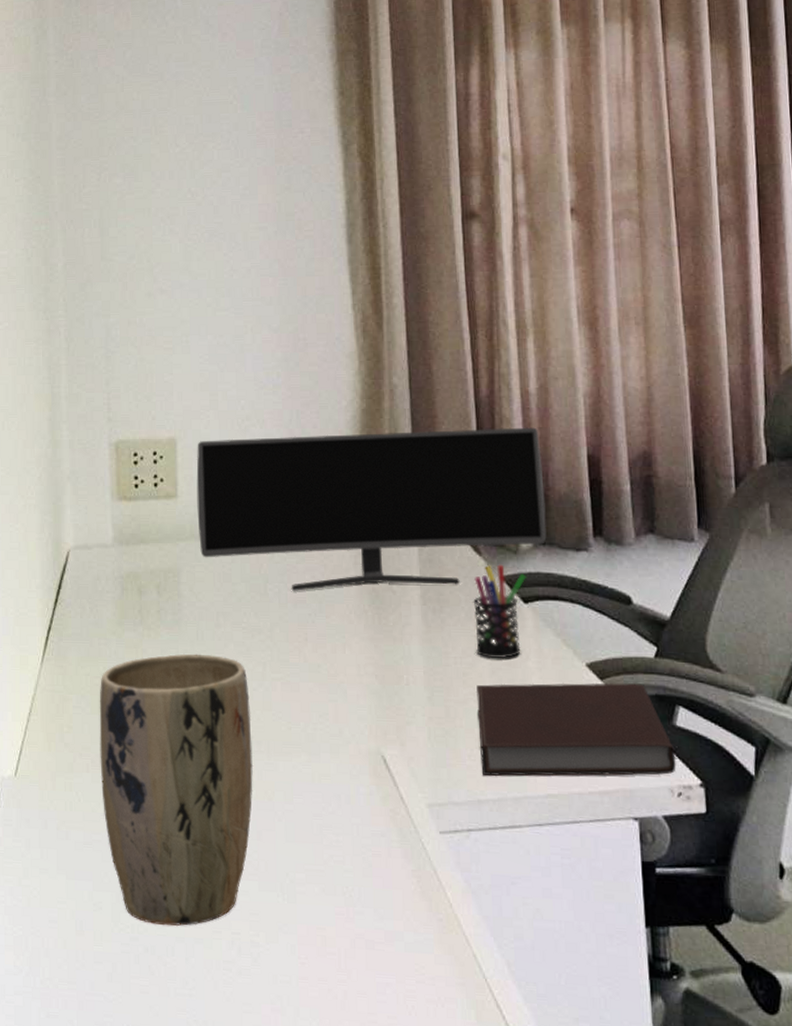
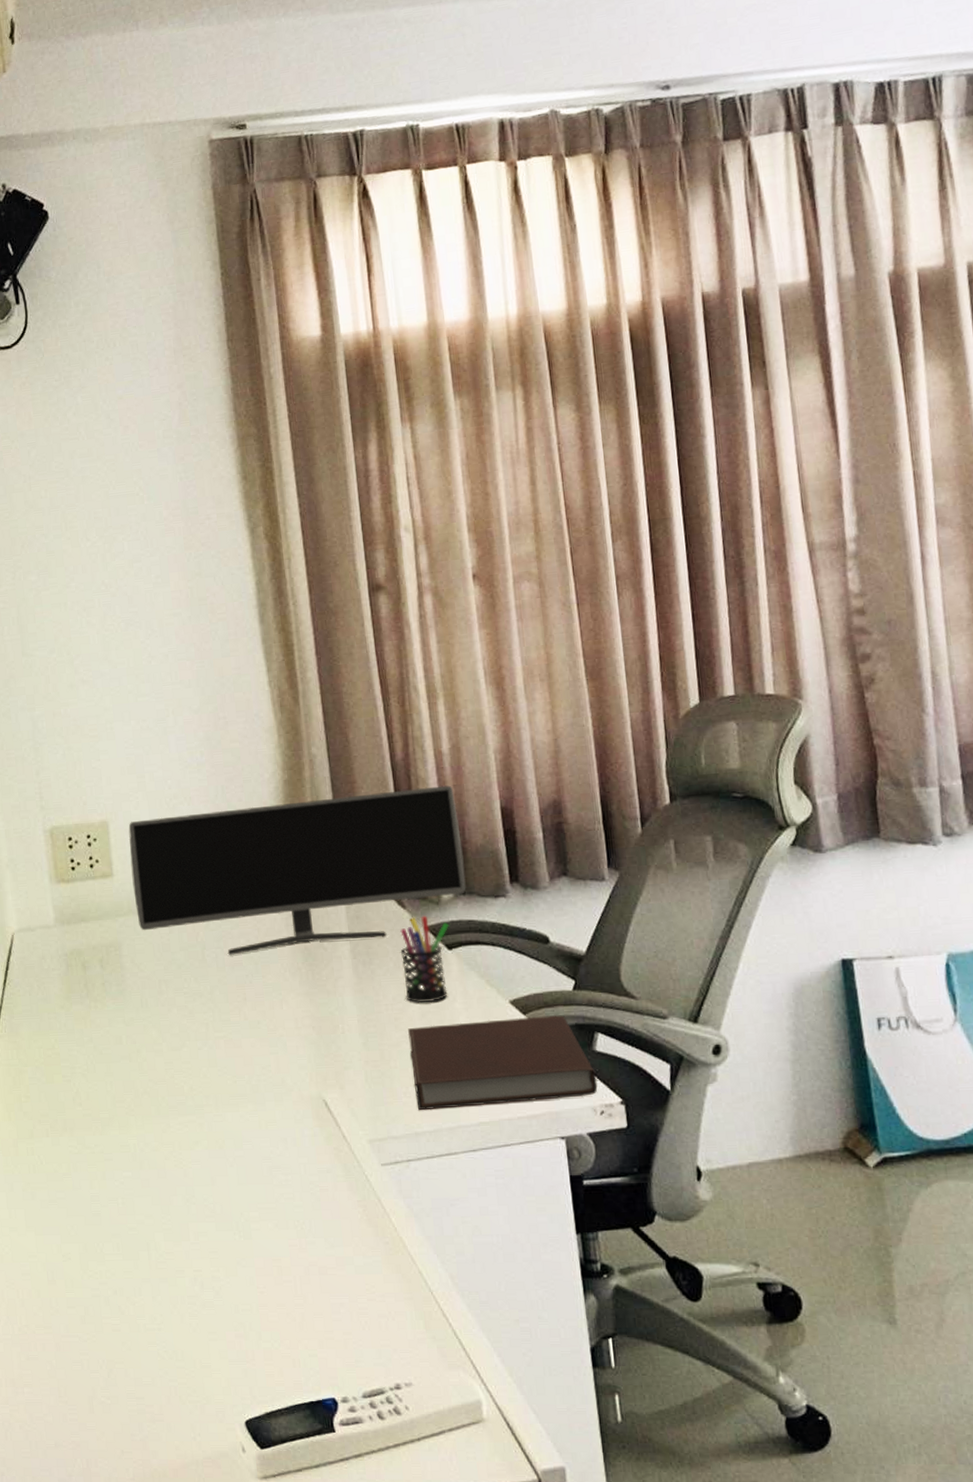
plant pot: present [99,653,254,926] -> none [53,1020,205,1270]

